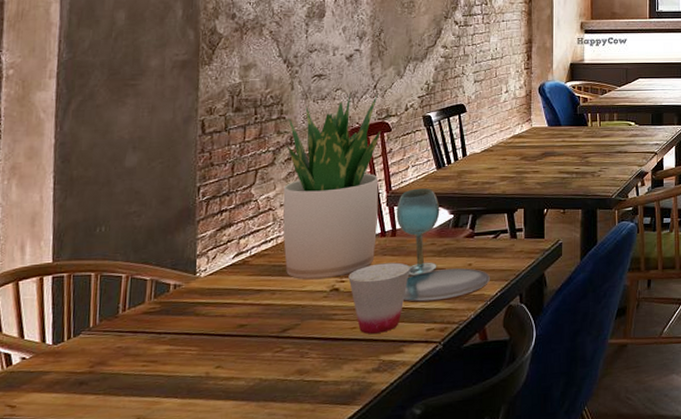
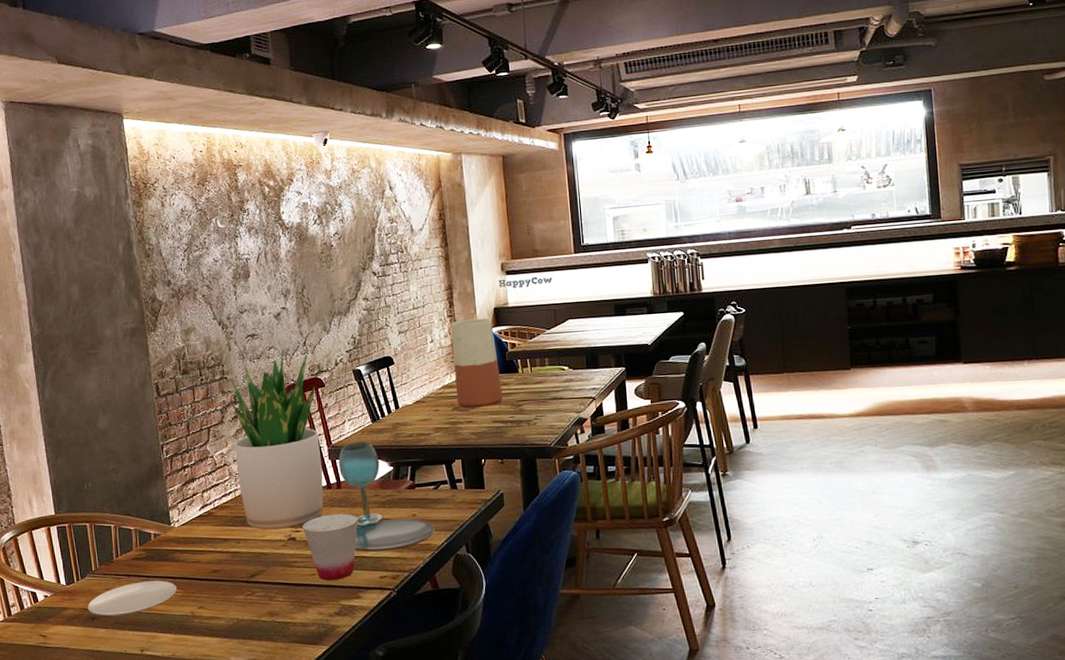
plate: none [76,337,193,381] -> present [87,580,177,617]
vase: none [526,72,571,158] -> present [451,317,503,408]

